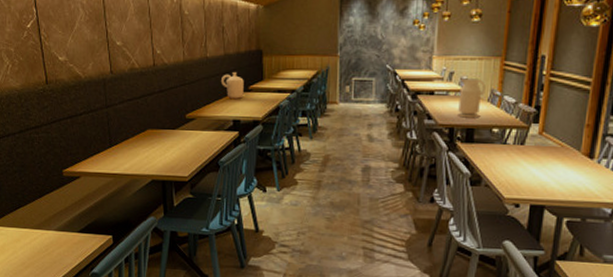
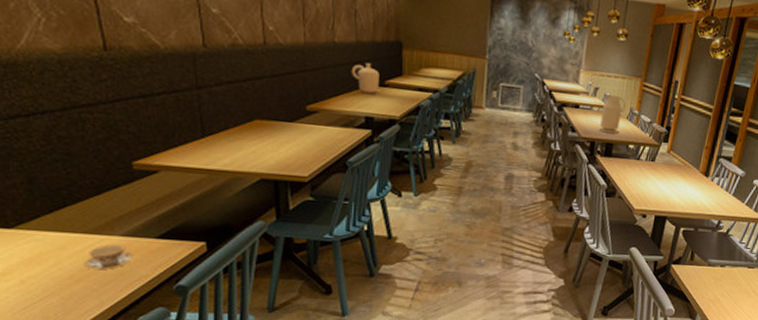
teacup: none [31,237,62,259] -> present [84,243,133,271]

